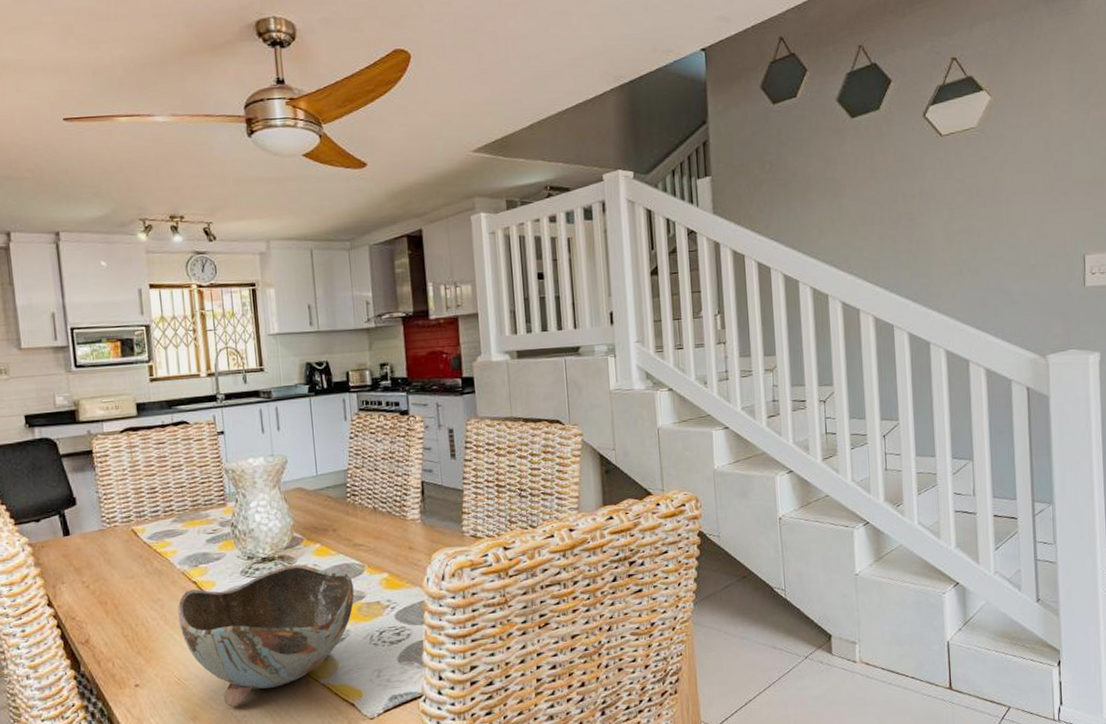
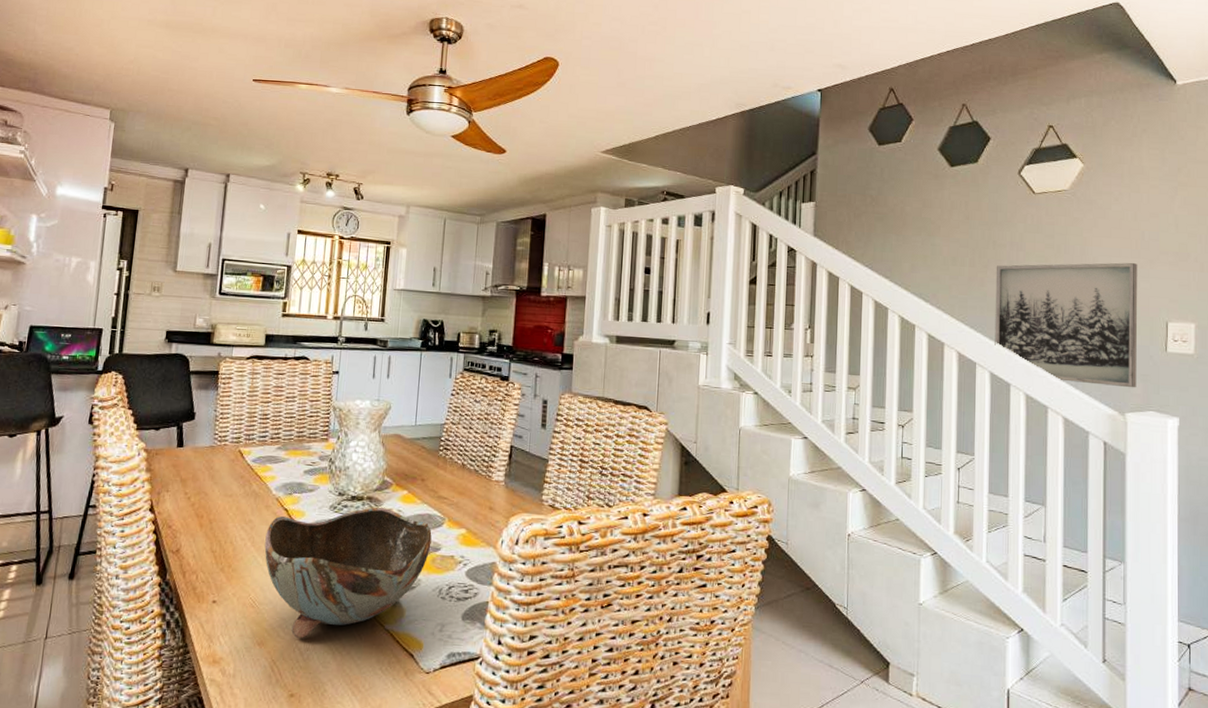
wall art: none [907,197,1057,331] -> present [995,262,1138,388]

